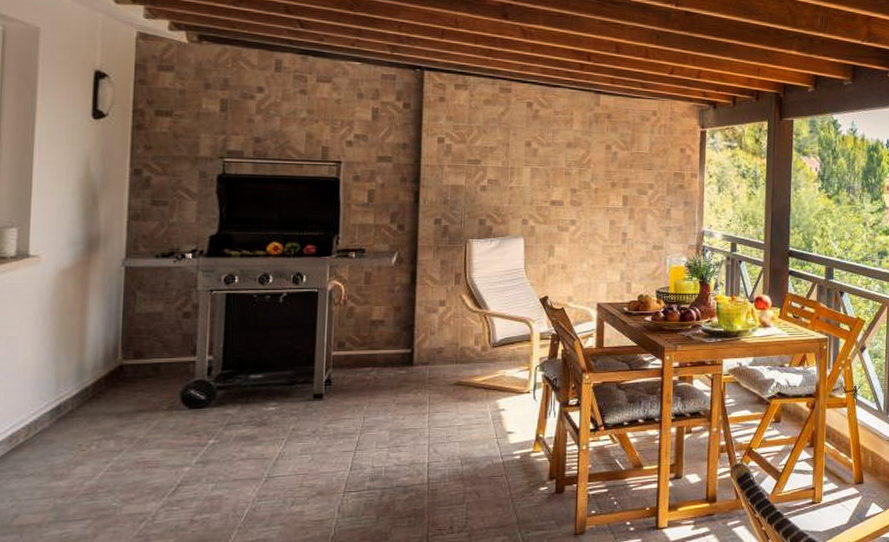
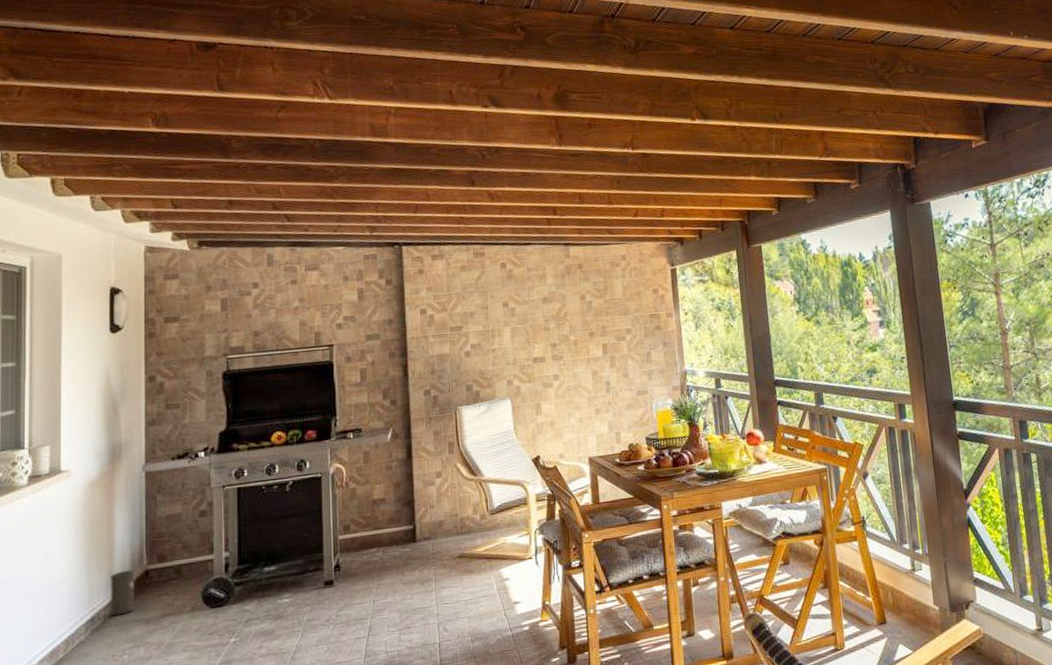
speaker: none [79,363,108,406] -> present [111,569,135,616]

